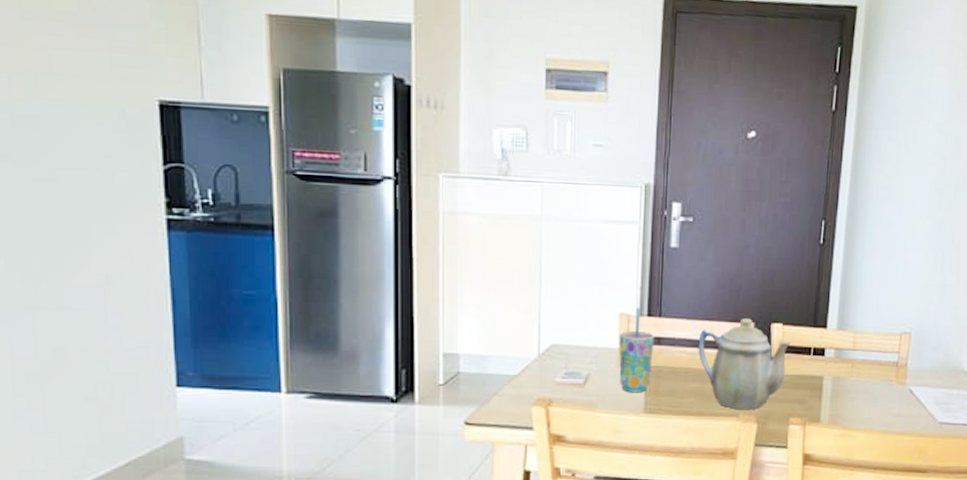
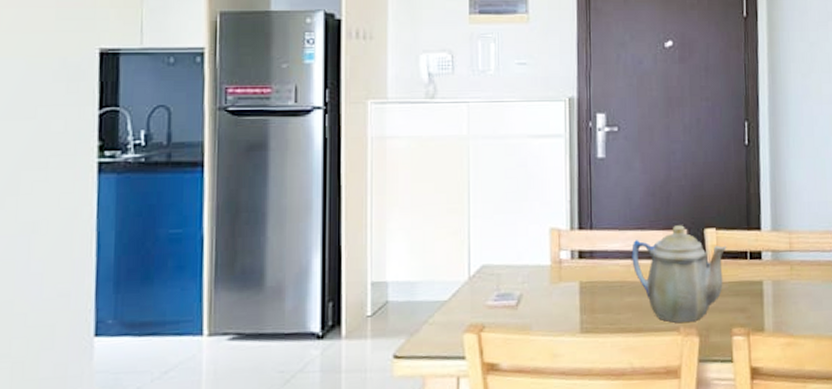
cup: present [619,308,655,393] -> none [550,222,587,312]

